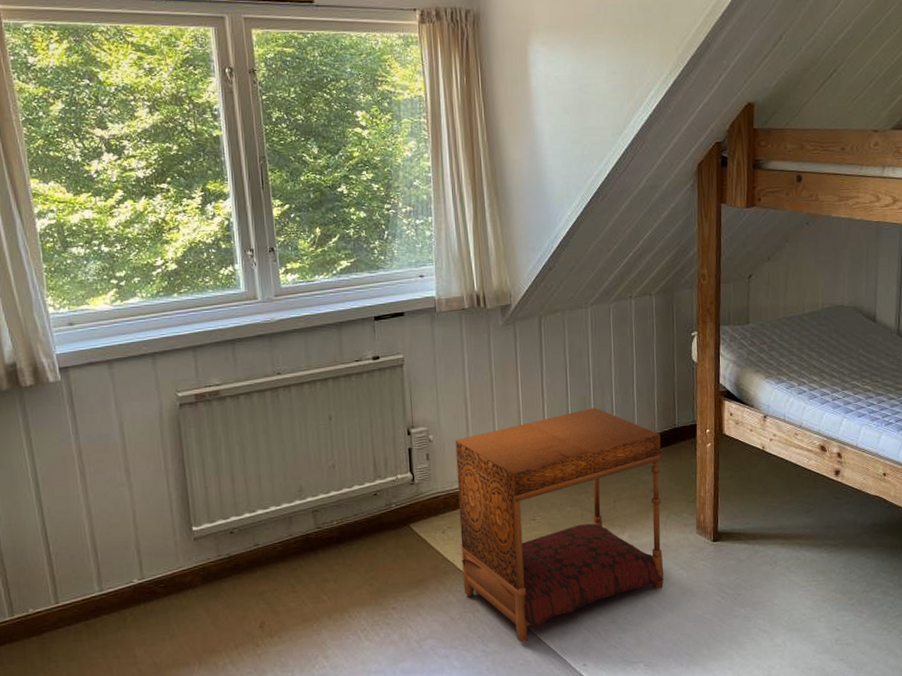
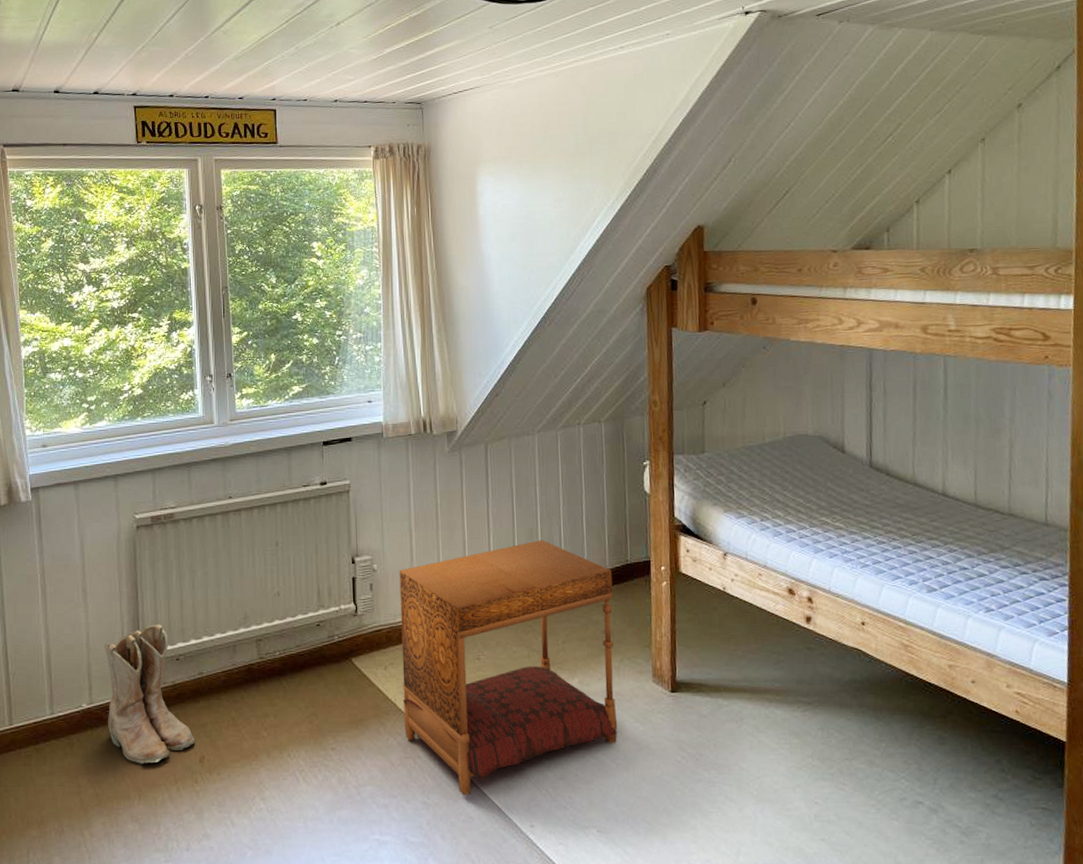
boots: none [152,500,254,633] -> present [104,624,195,764]

